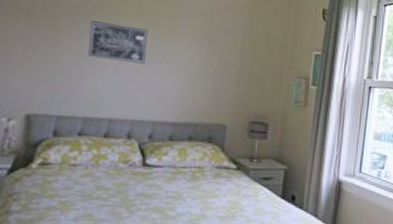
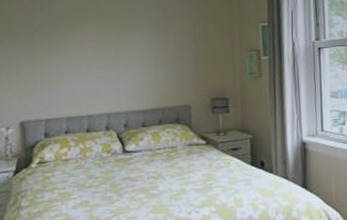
wall art: present [88,21,148,64] -> none [60,30,110,64]

